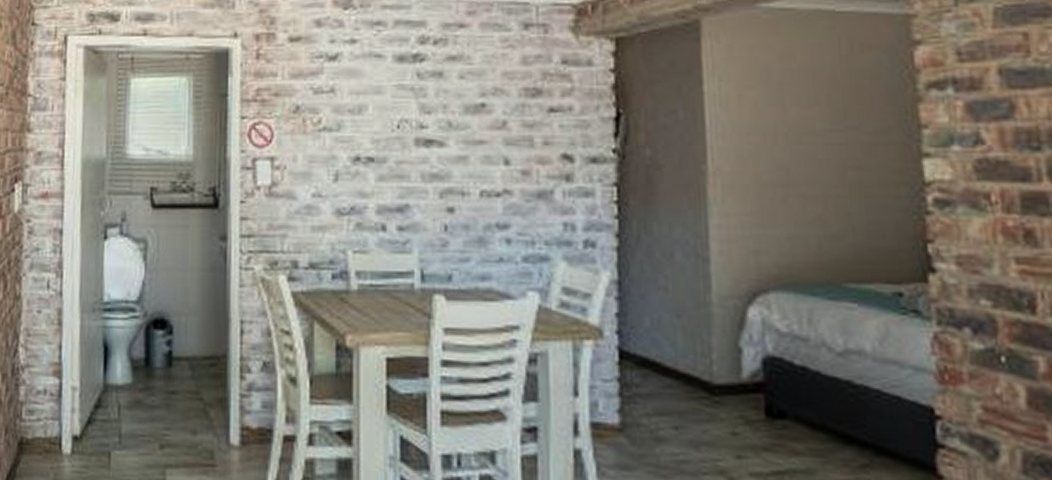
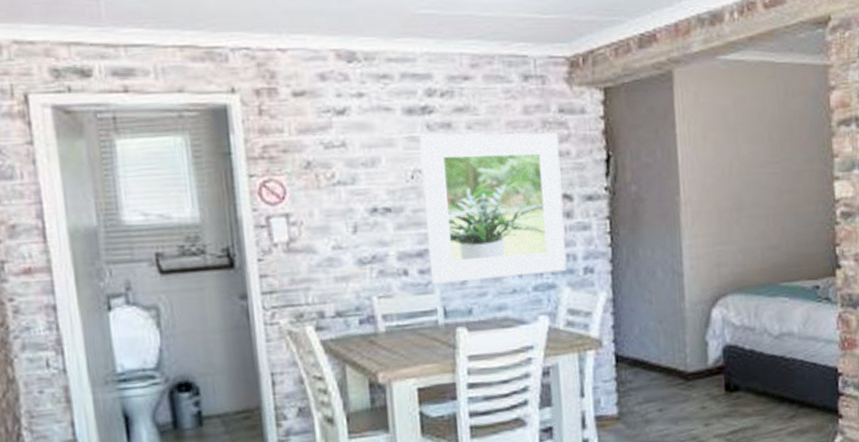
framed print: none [408,83,564,244] -> present [419,132,567,284]

